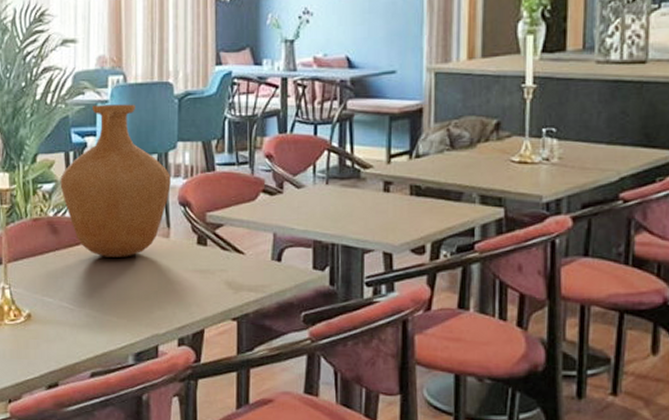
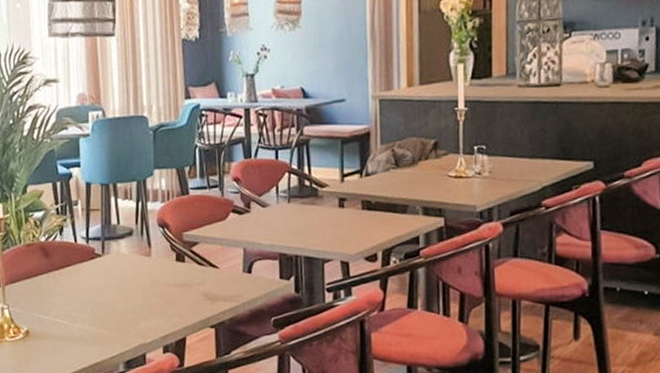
vase: present [60,104,171,257] -> none [49,137,150,276]

